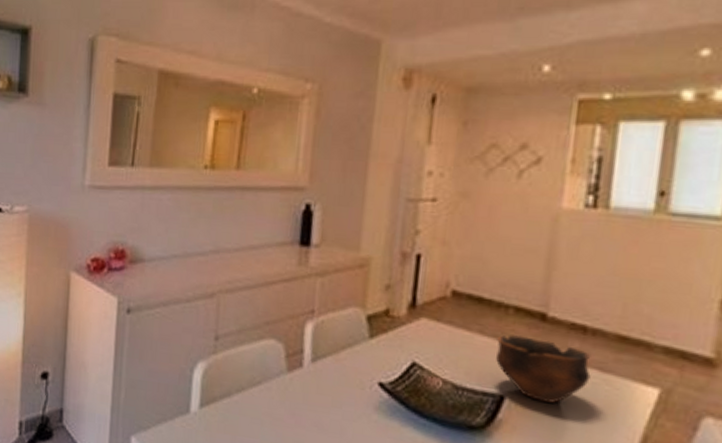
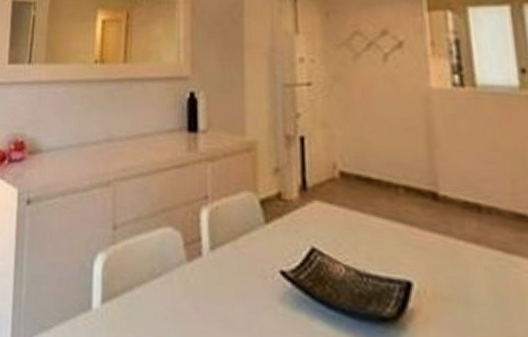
bowl: present [495,335,591,403] -> none [392,216,496,289]

